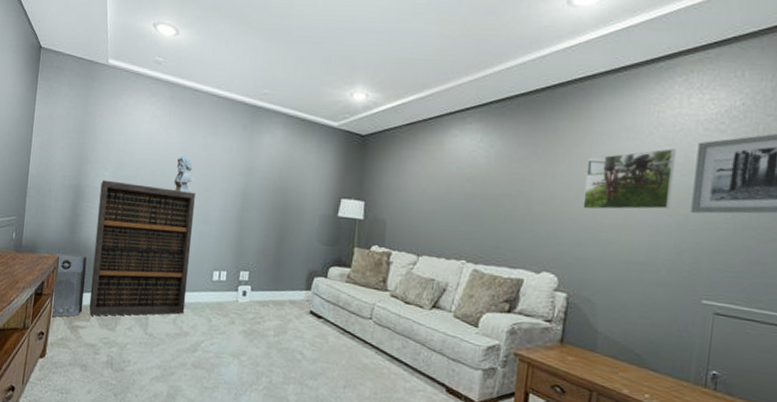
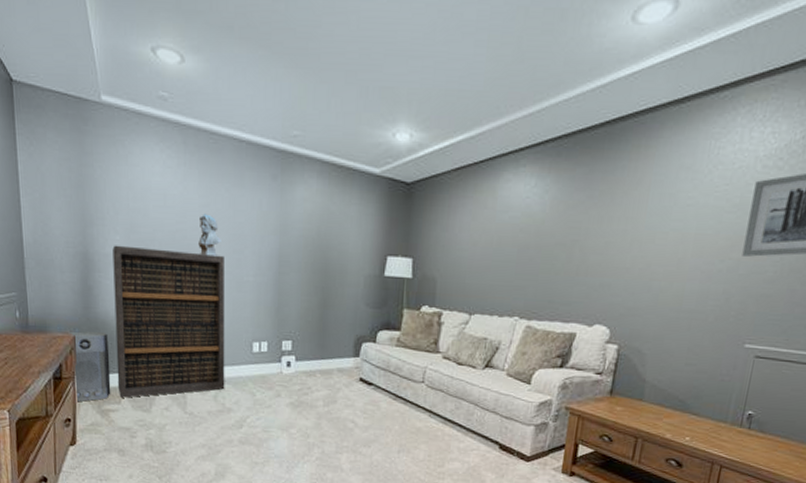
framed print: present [582,148,676,210] -> none [637,188,733,258]

